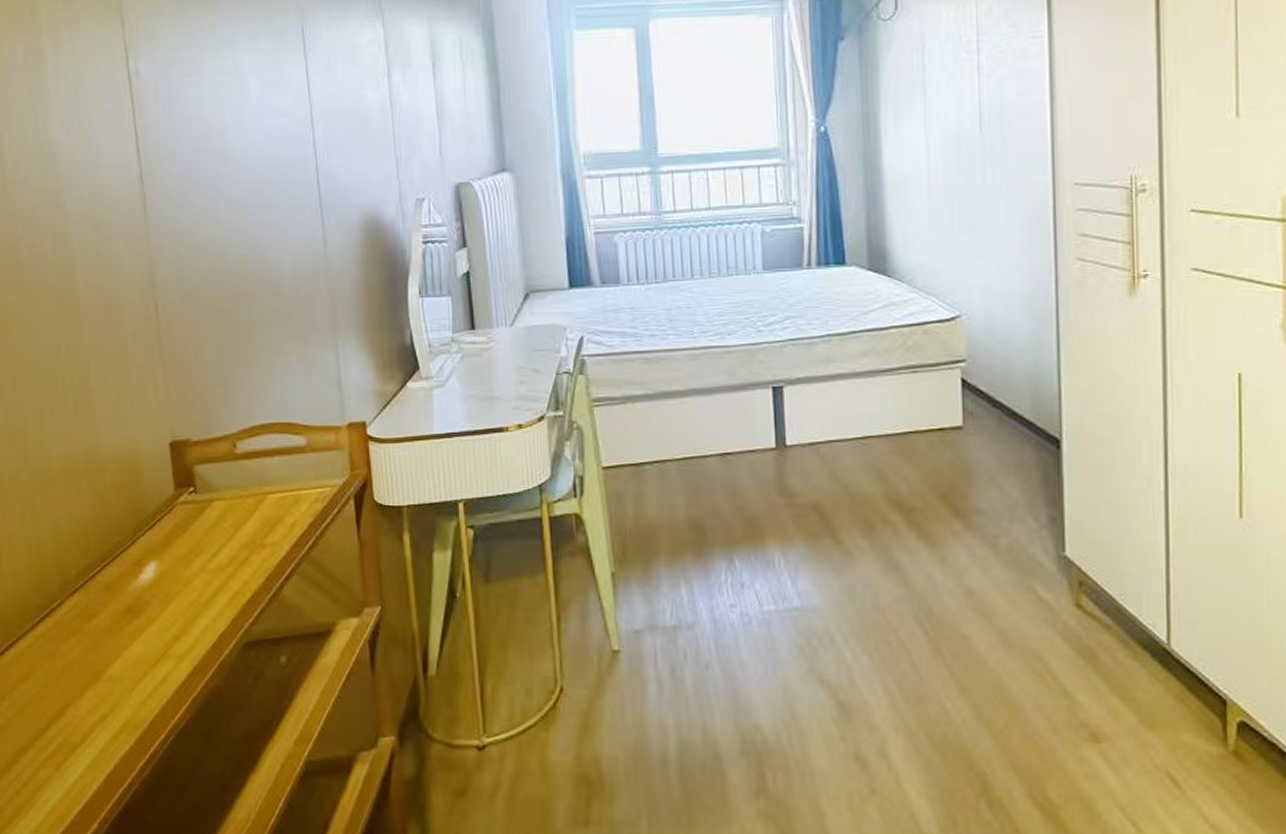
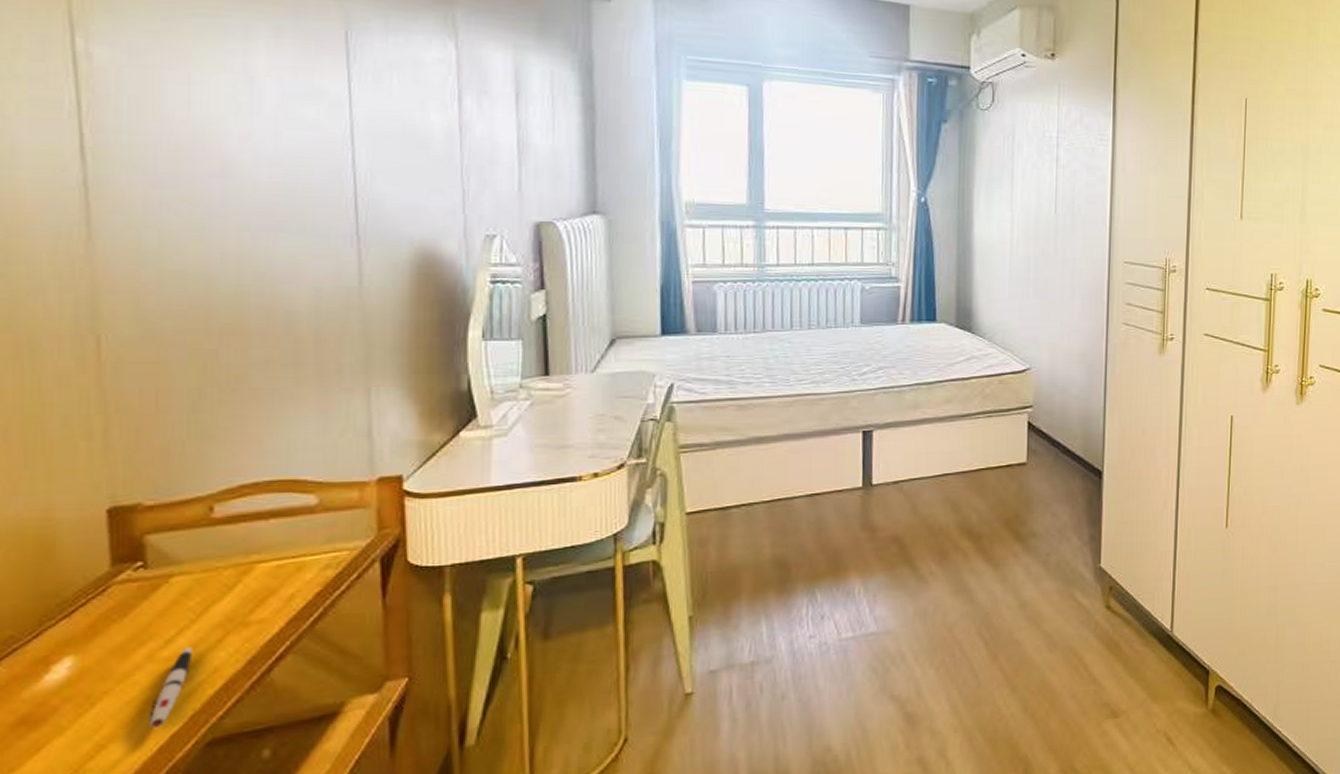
pen: none [204,562,230,628] -> present [147,647,193,729]

